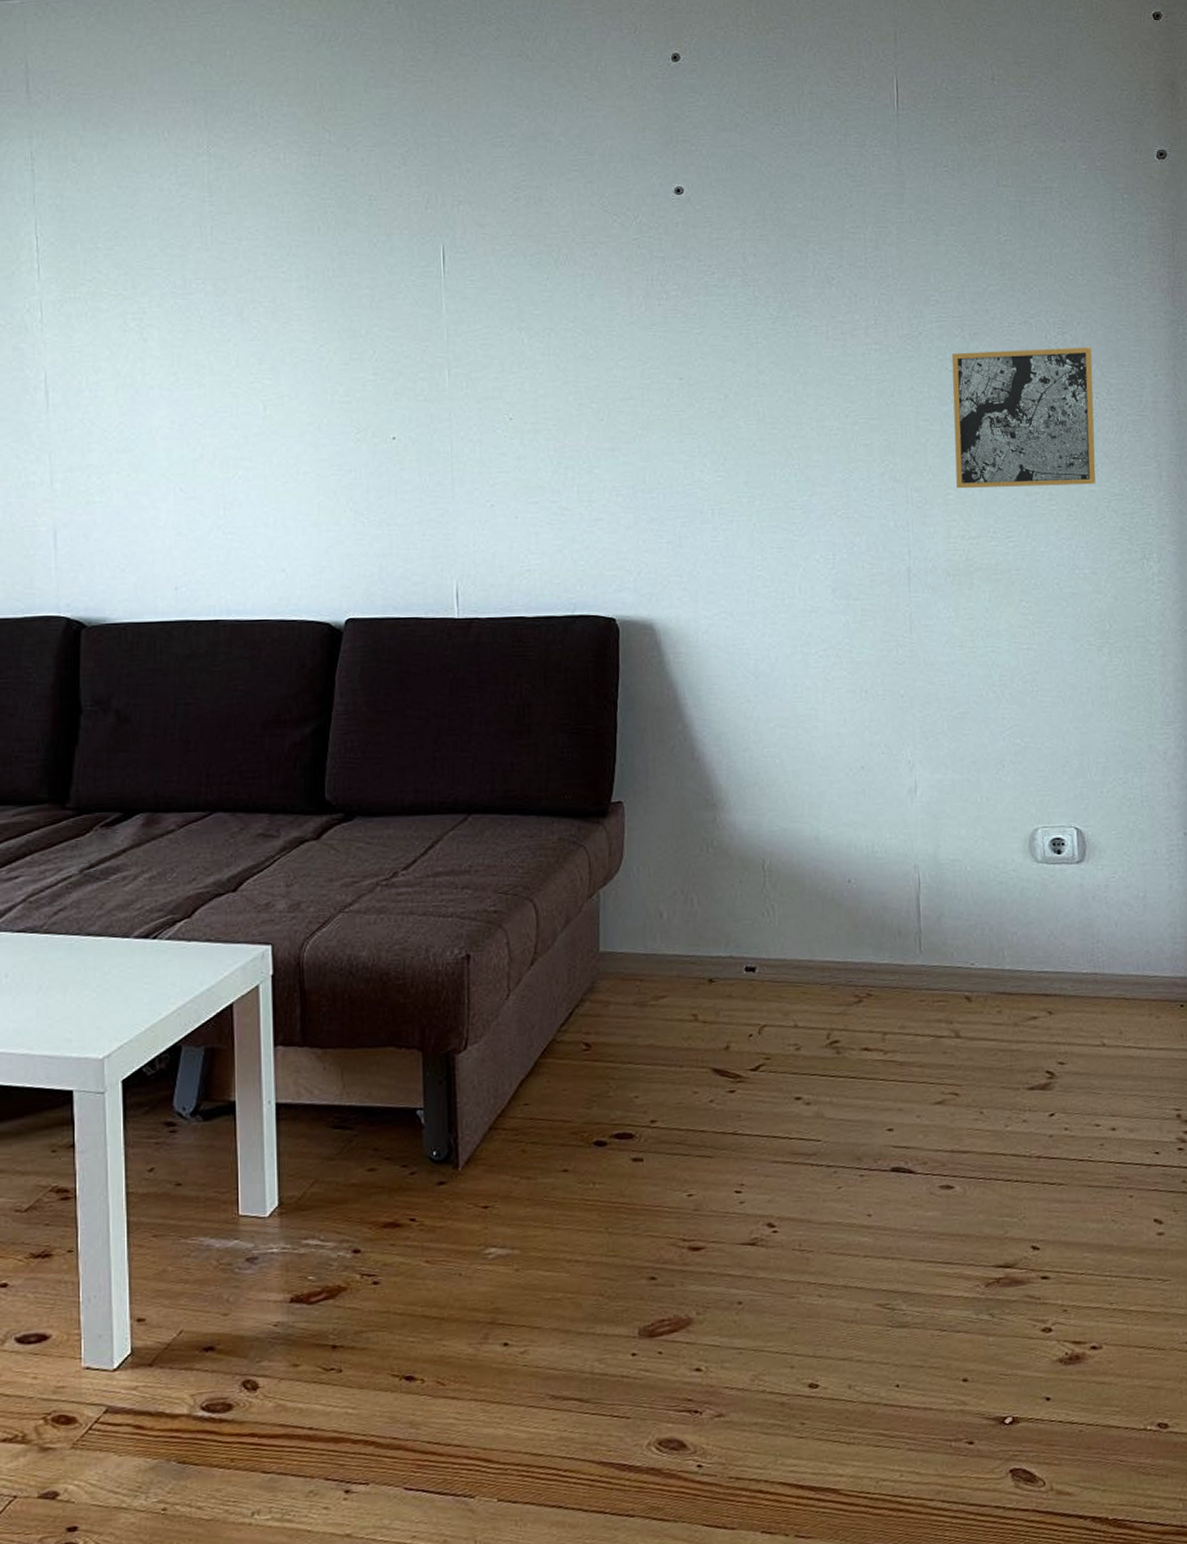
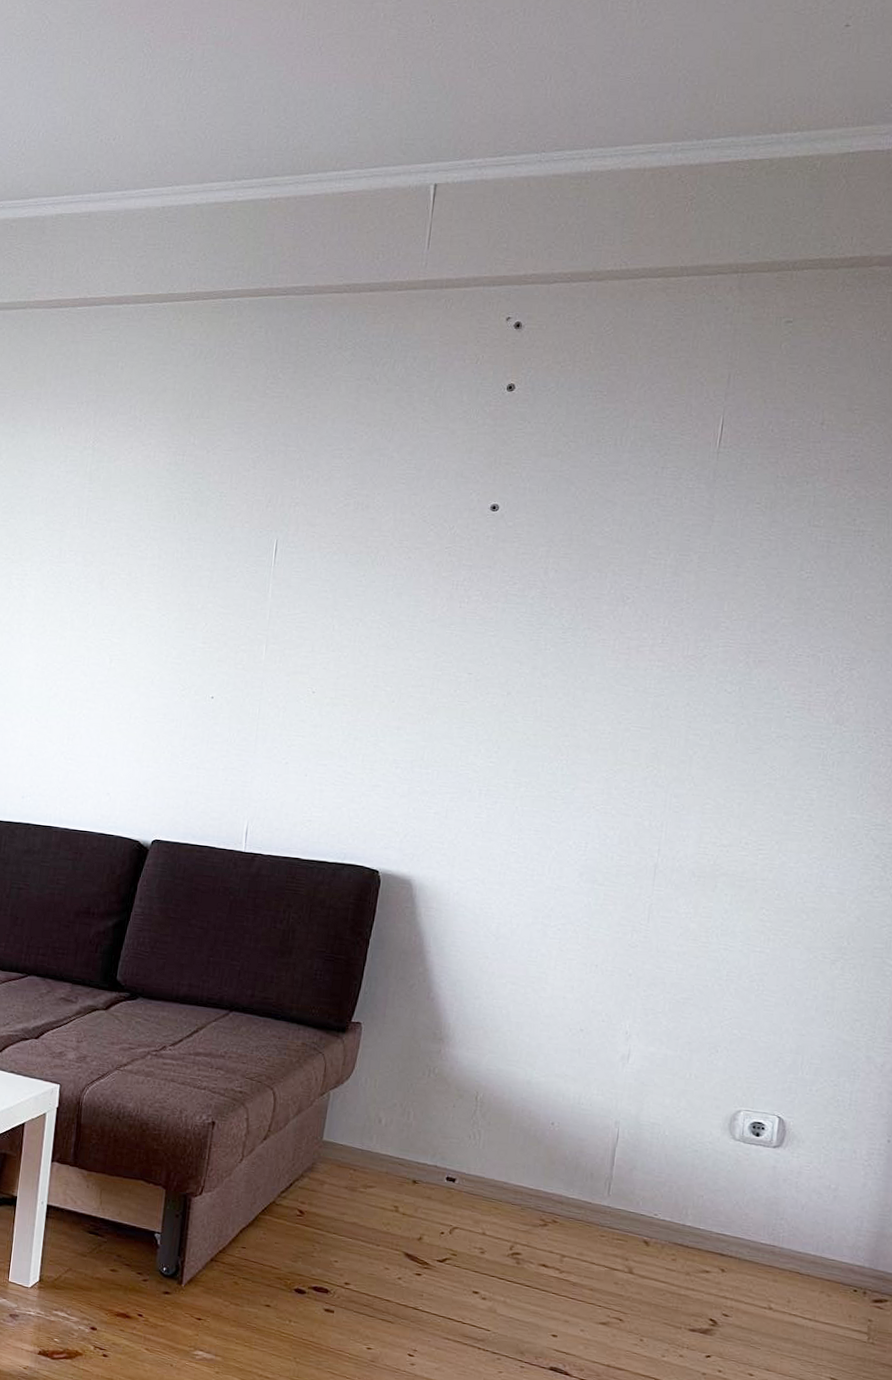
wall art: present [951,347,1096,489] -> none [716,677,879,813]

